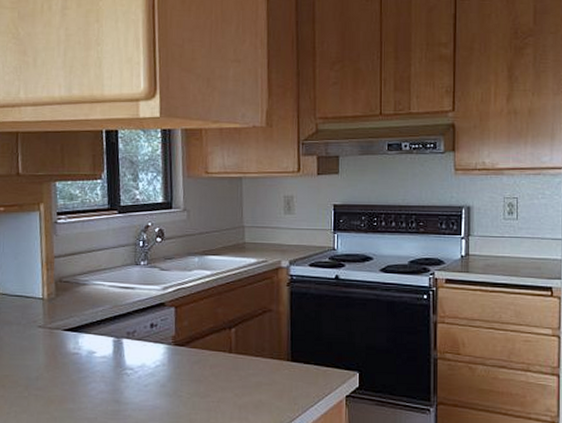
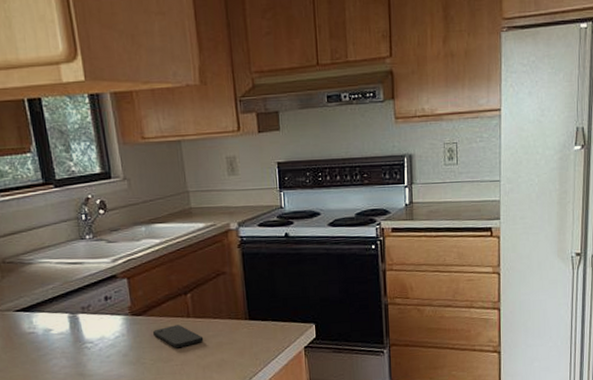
smartphone: none [194,359,243,384] -> present [153,325,204,349]

